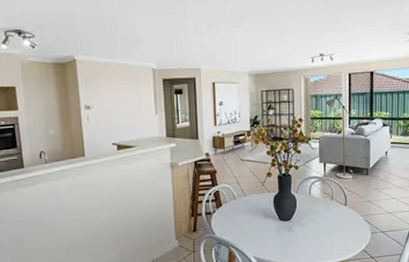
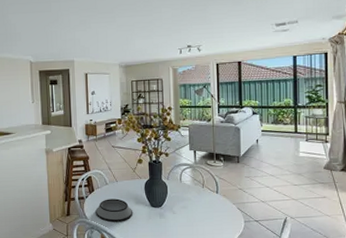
bowl: none [223,213,262,236] -> present [95,198,133,222]

